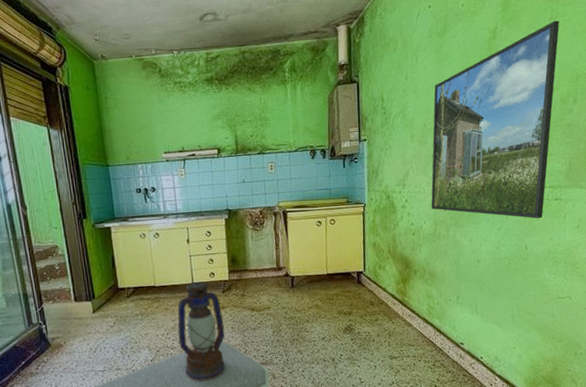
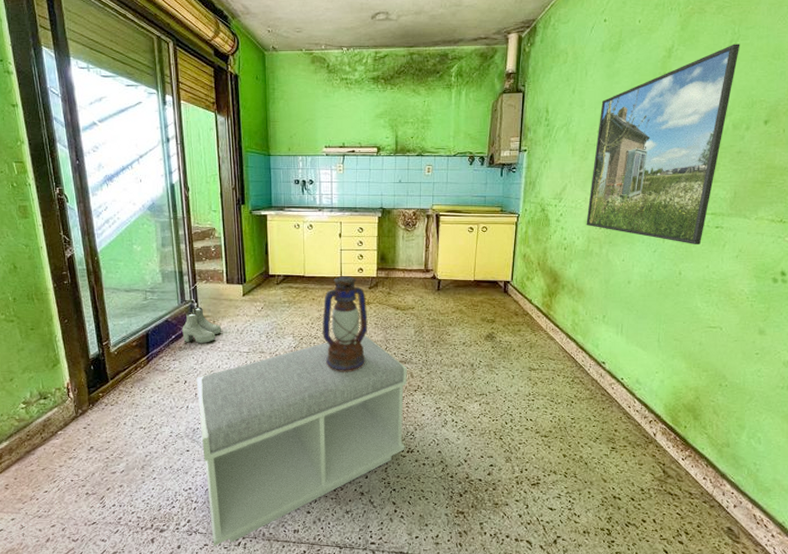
boots: none [32,328,74,368] -> present [182,307,222,343]

